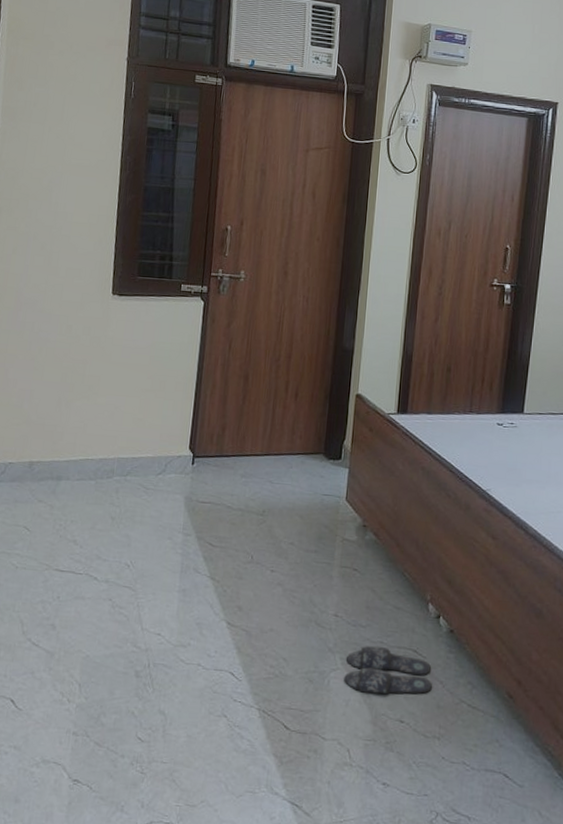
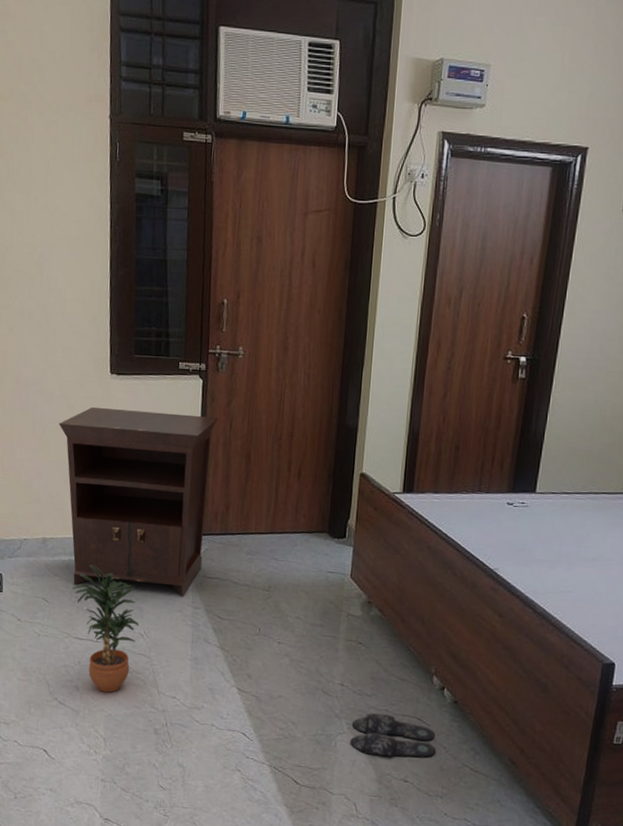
nightstand: none [56,326,218,523] -> present [59,406,219,597]
potted plant: none [56,489,126,631] -> present [72,564,139,693]

